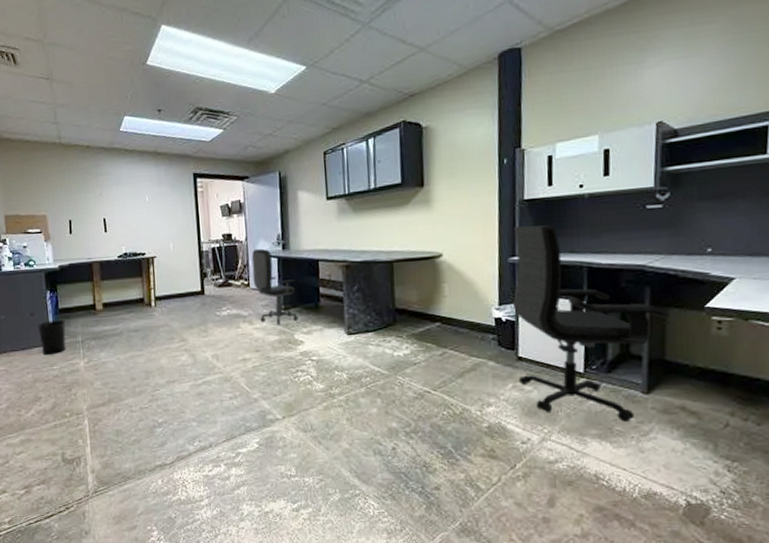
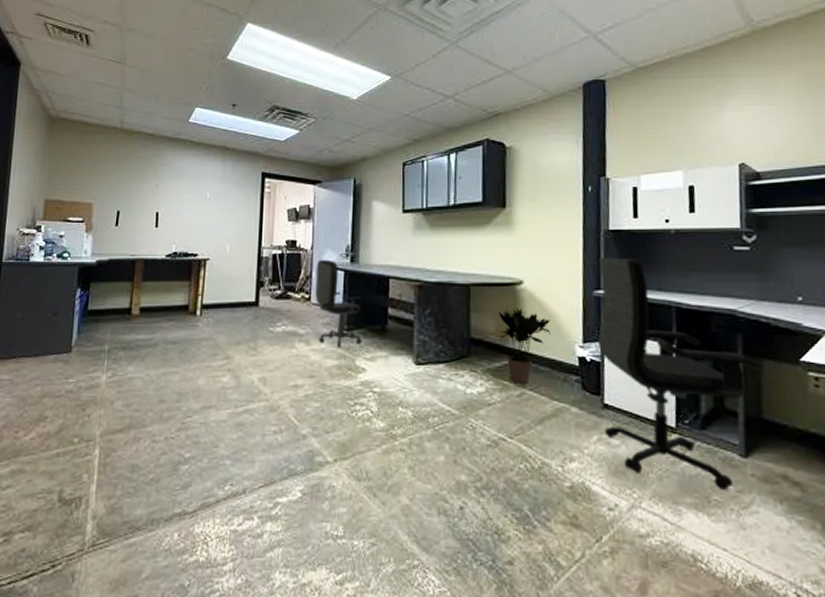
waste bin: present [37,320,66,354] -> none [58,323,94,364]
potted plant: none [419,278,469,345] -> present [498,307,551,384]

